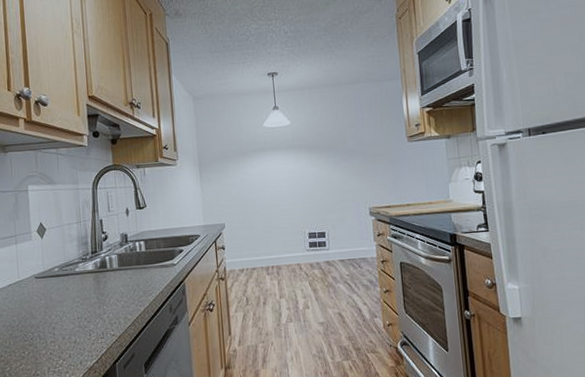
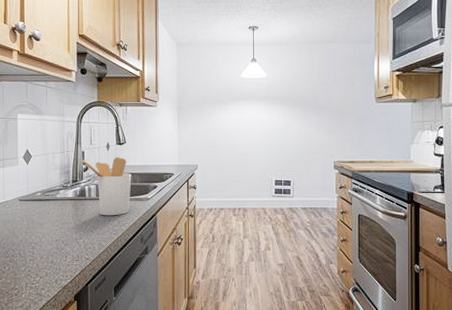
utensil holder: none [100,222,155,287] -> present [82,157,132,216]

